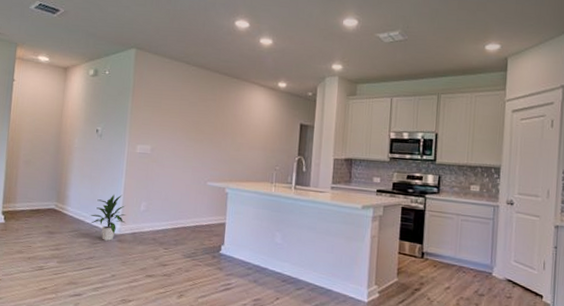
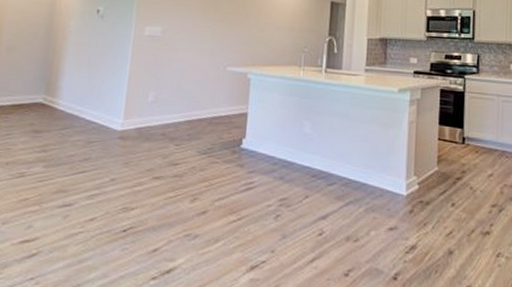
indoor plant: present [89,194,126,241] -> none [85,83,131,138]

